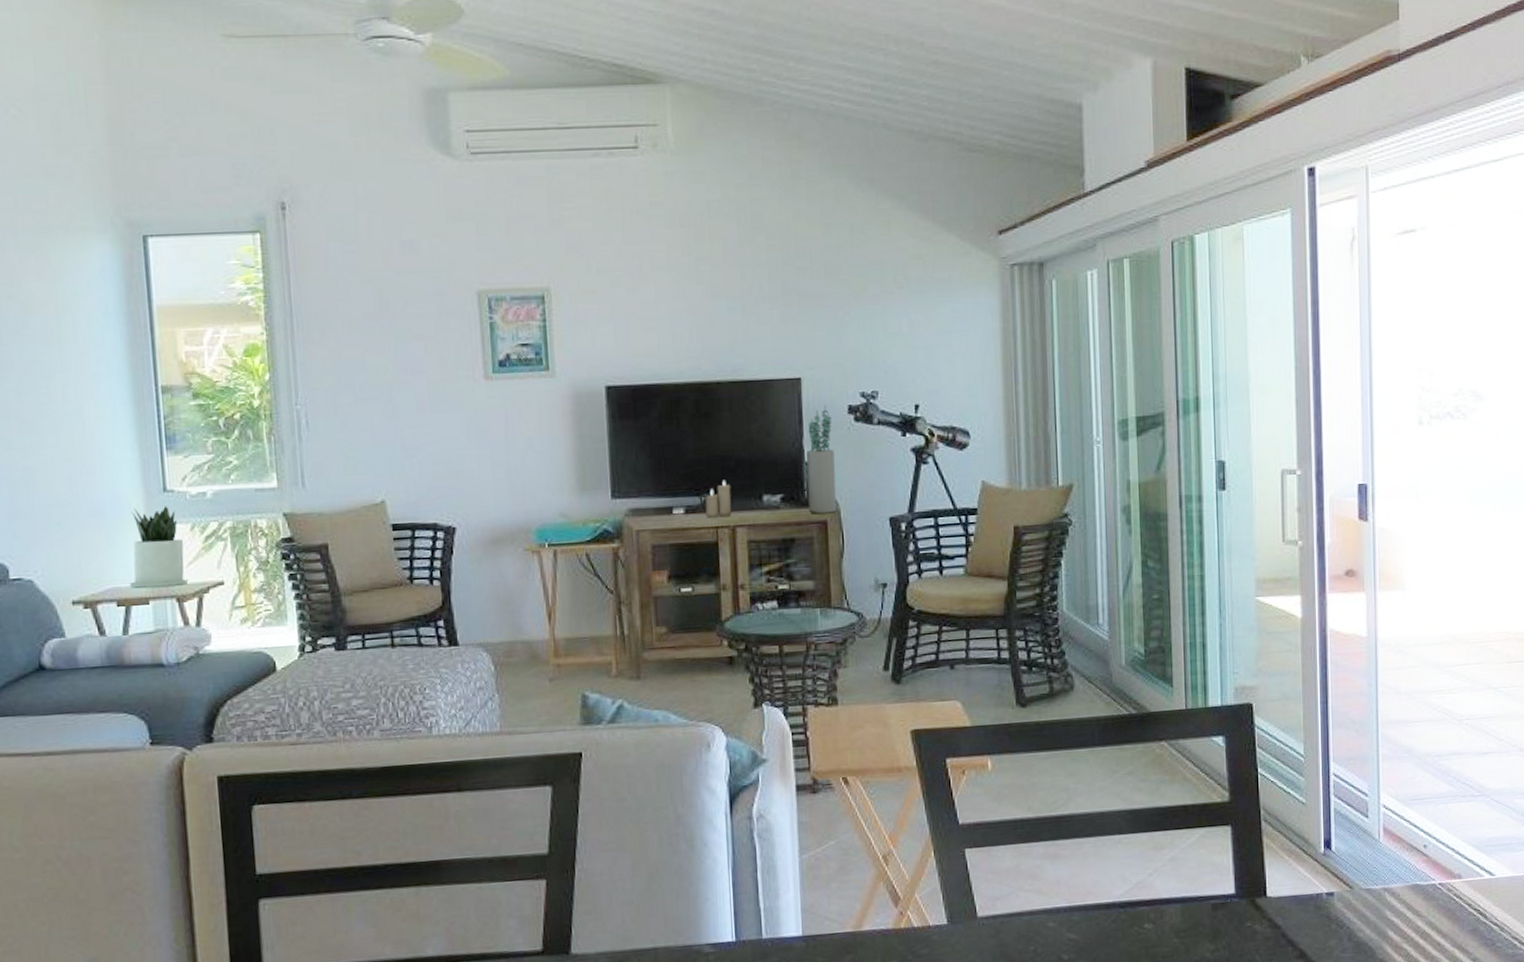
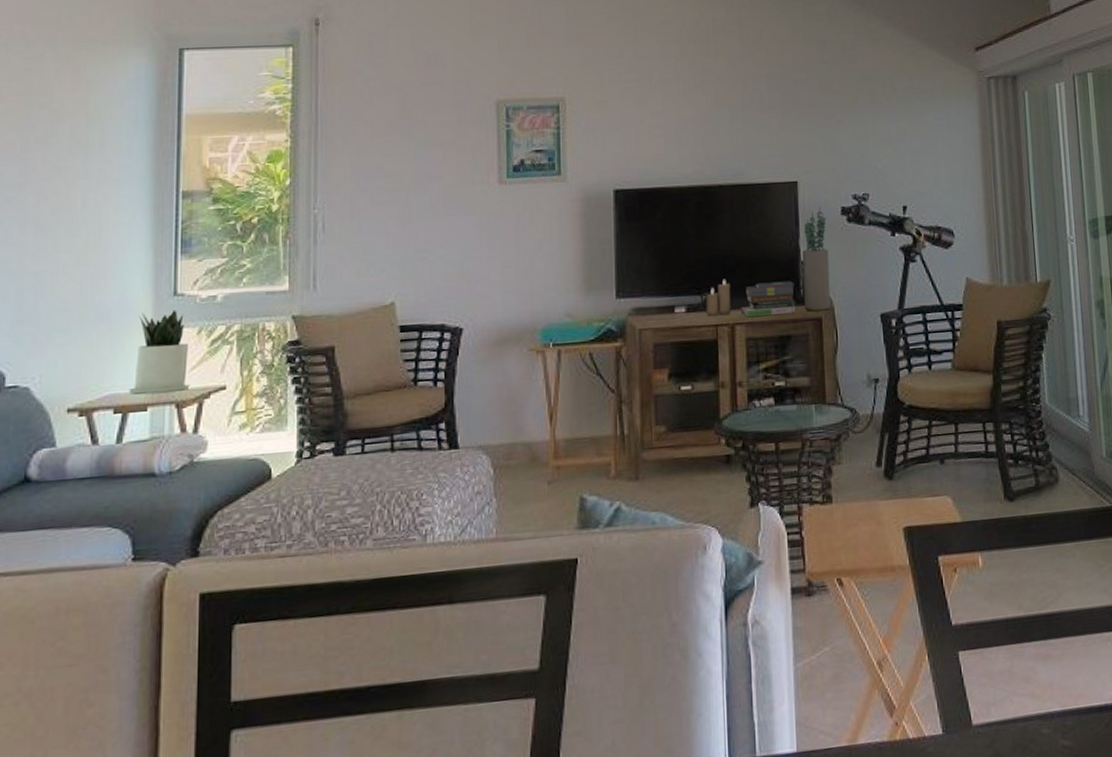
books: none [742,482,801,520] -> present [741,281,797,318]

